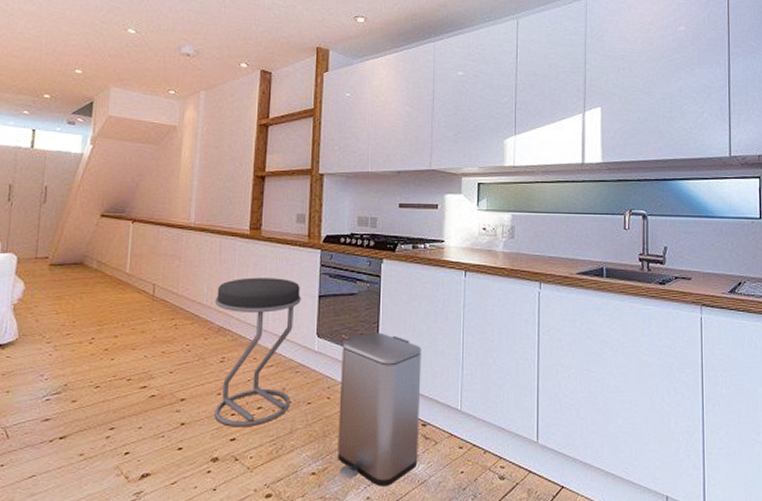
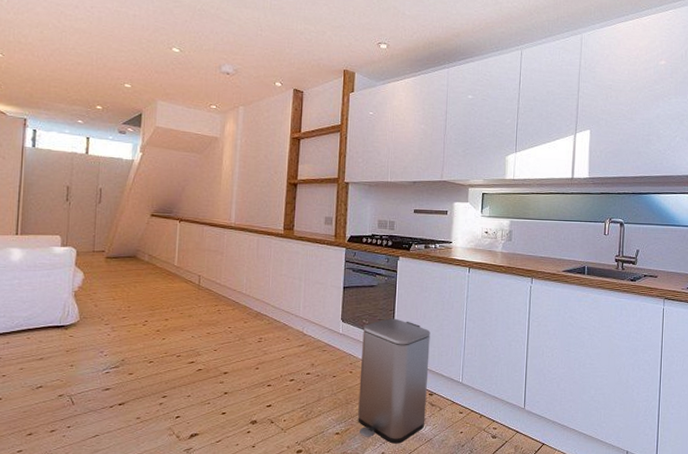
stool: present [214,277,301,427] -> none [252,271,328,396]

